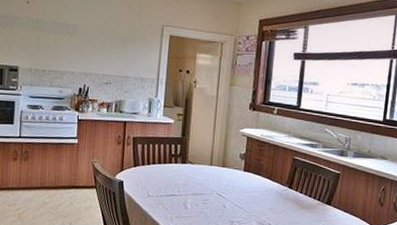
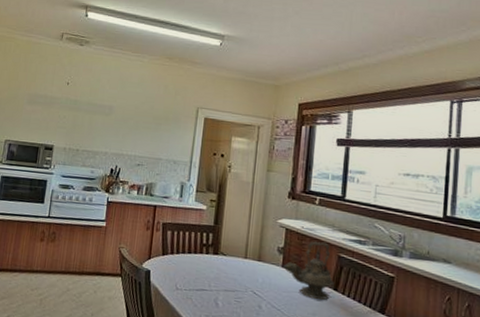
teapot: none [245,147,289,197] -> present [283,241,334,300]

